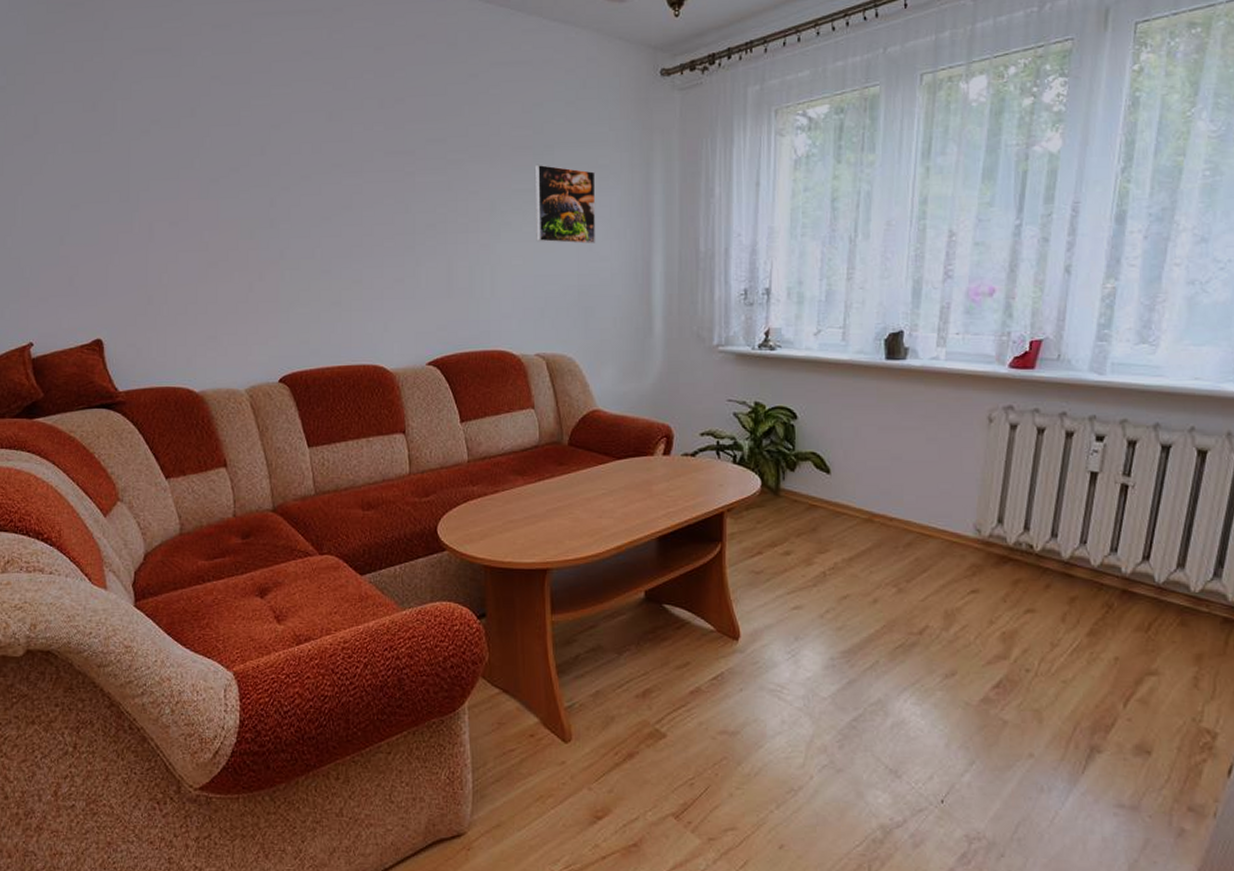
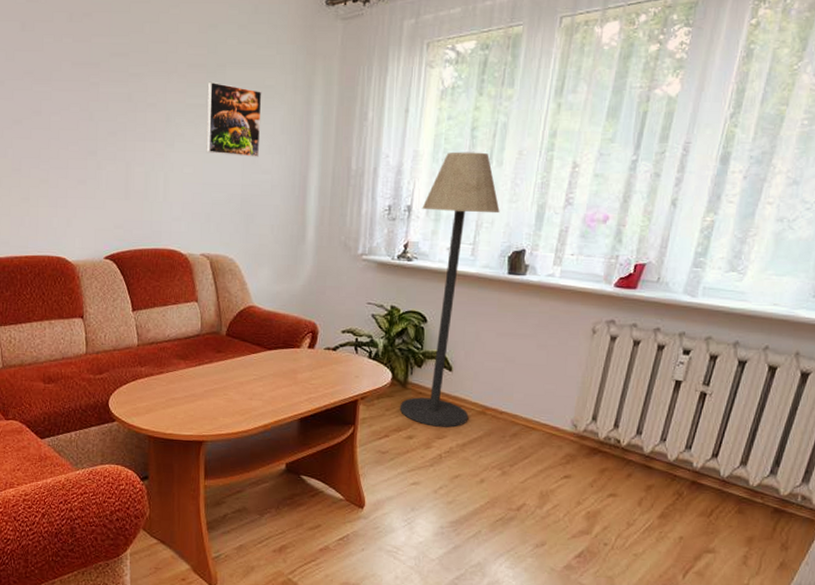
floor lamp: none [772,225,871,539] -> present [399,152,500,428]

